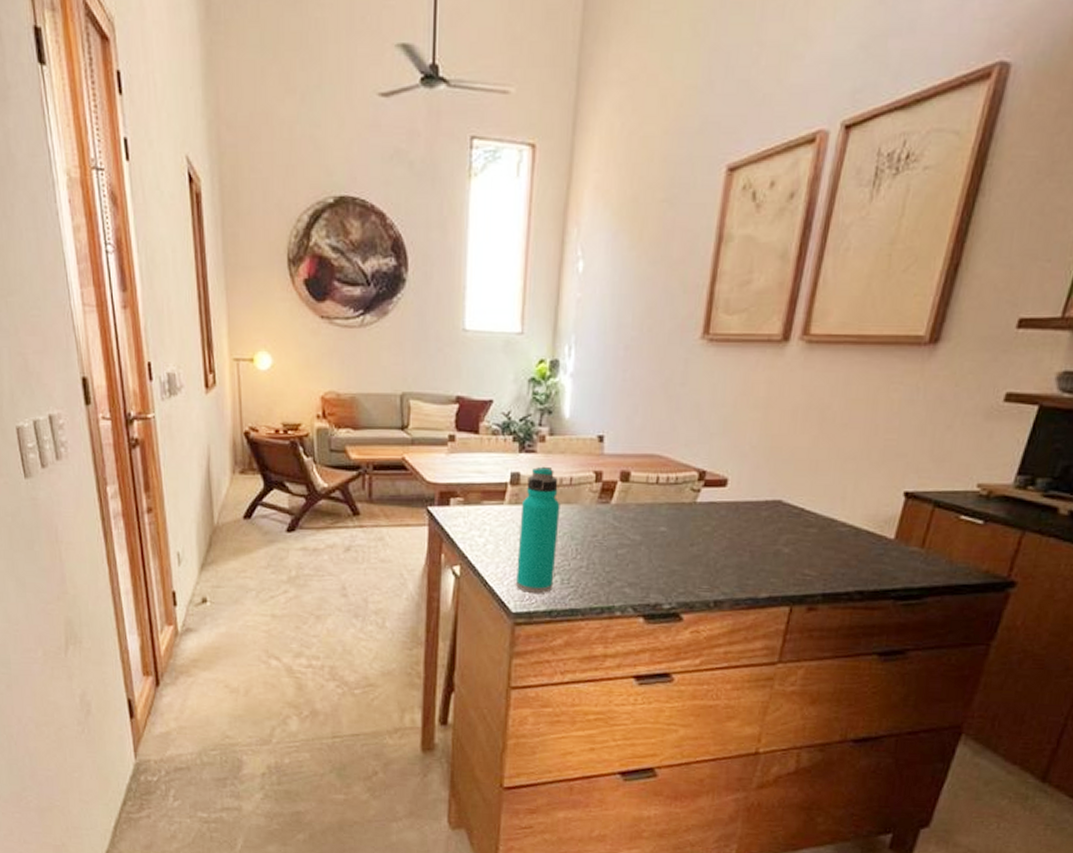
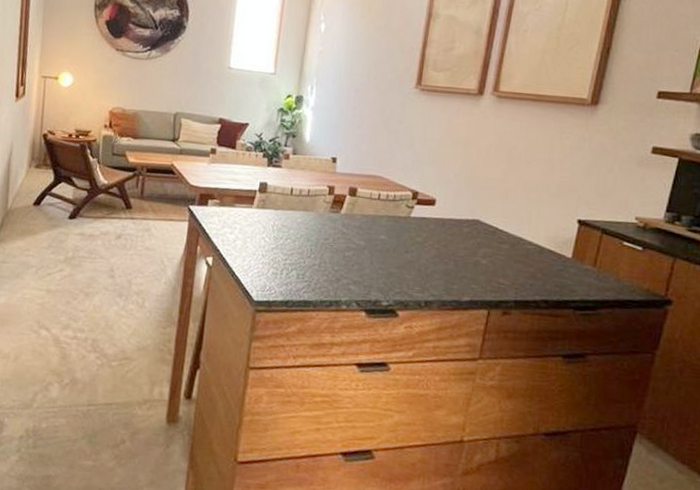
water bottle: present [516,466,560,593] -> none [259,179,299,285]

